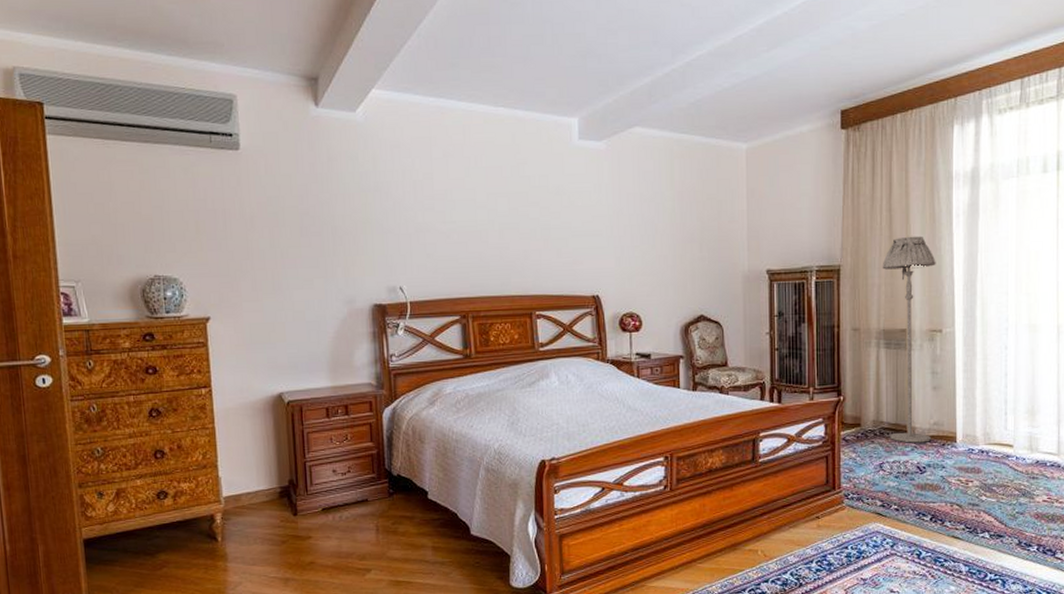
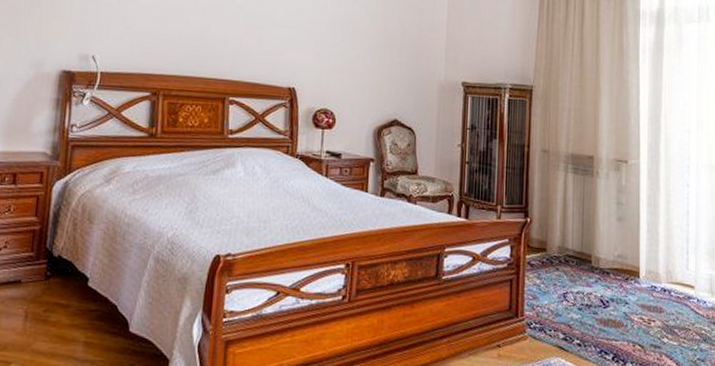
floor lamp: present [882,236,936,443] -> none [572,65,623,275]

